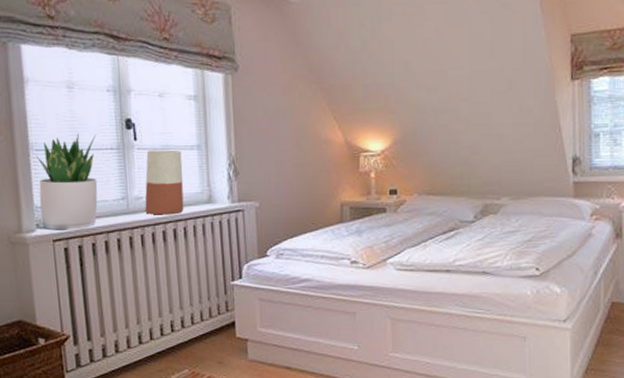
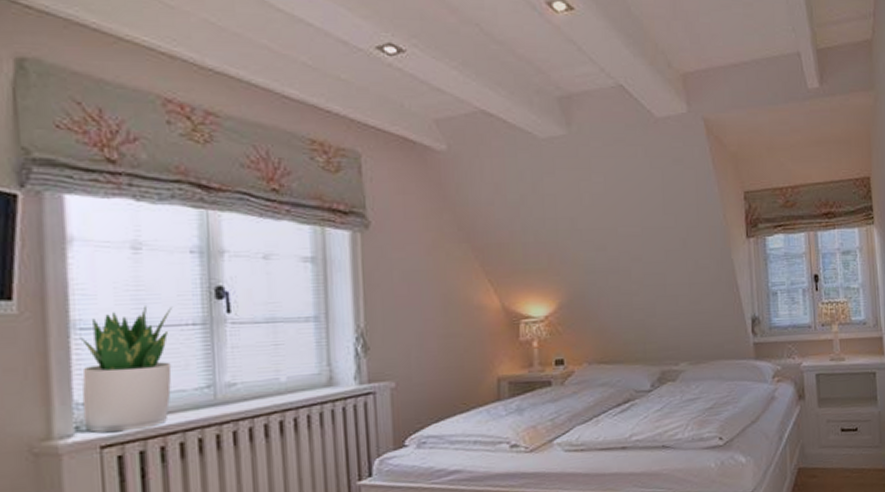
vase: present [145,150,184,215] -> none [239,323,295,406]

